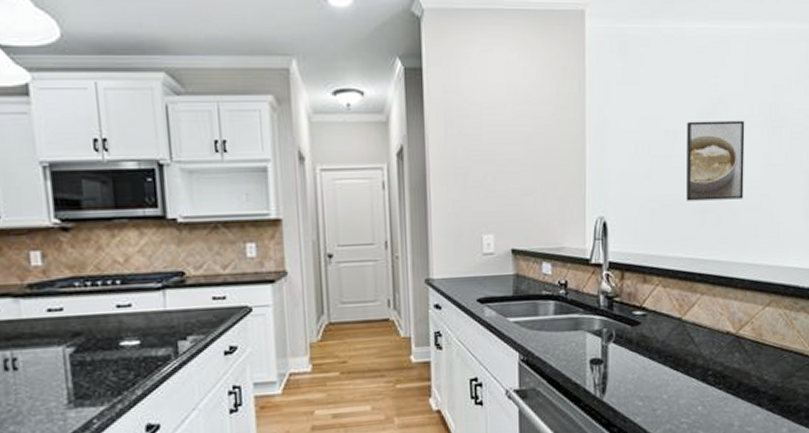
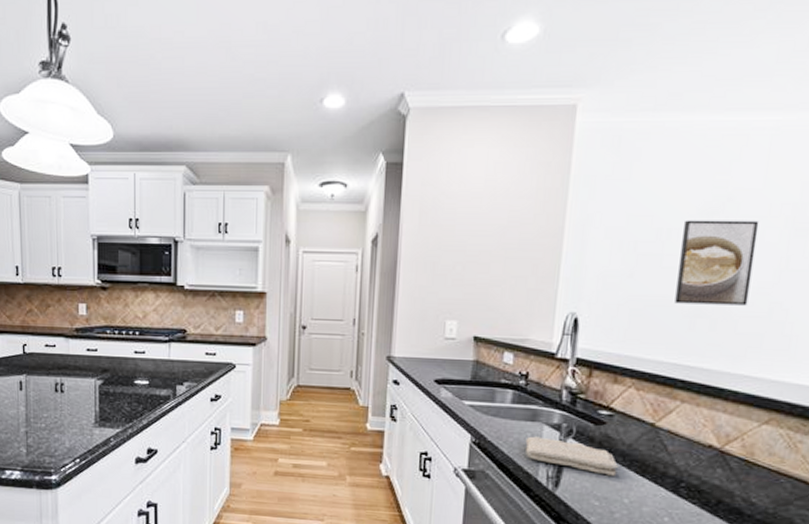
washcloth: none [571,345,656,374] -> present [525,436,620,476]

